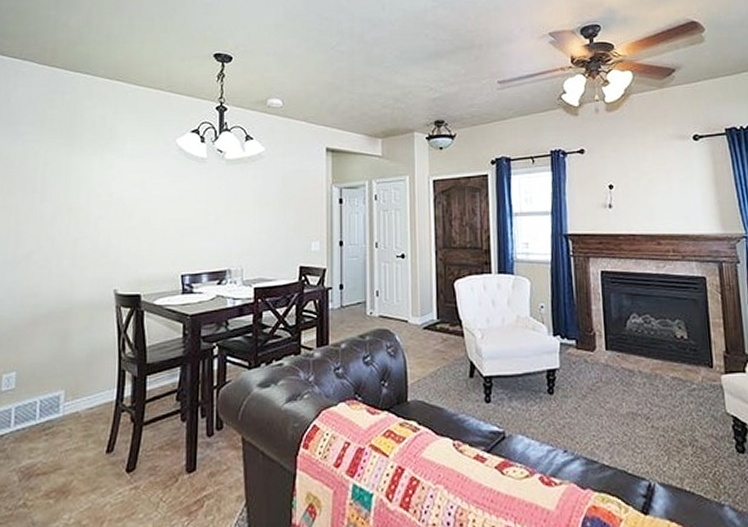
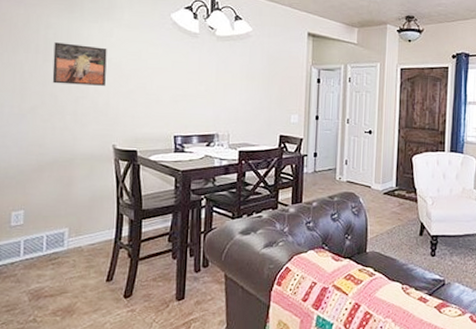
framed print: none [49,179,108,225] -> present [52,42,107,86]

